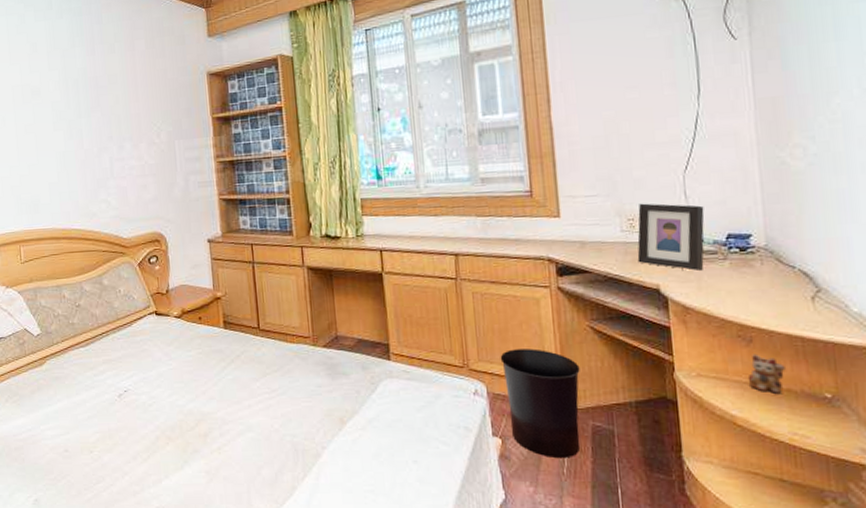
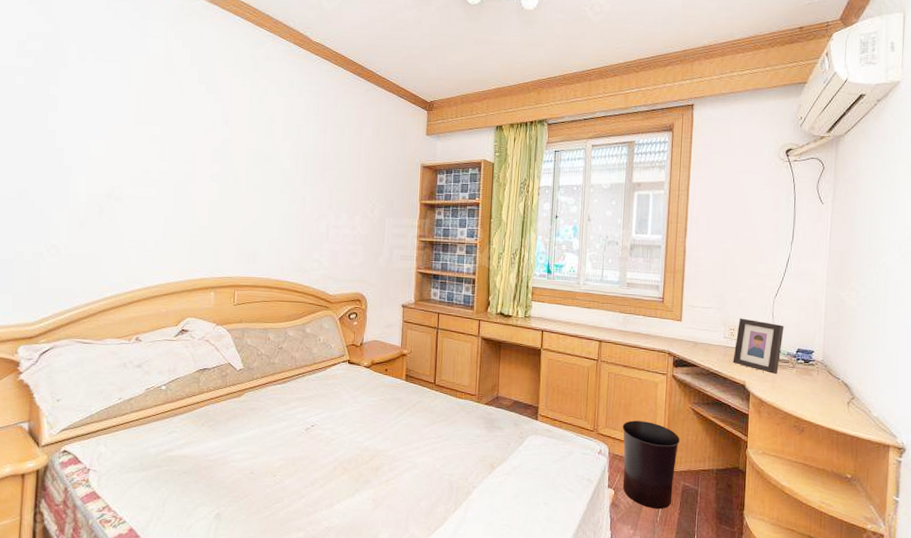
decorative figurine: present [747,354,785,394] -> none [797,440,823,472]

